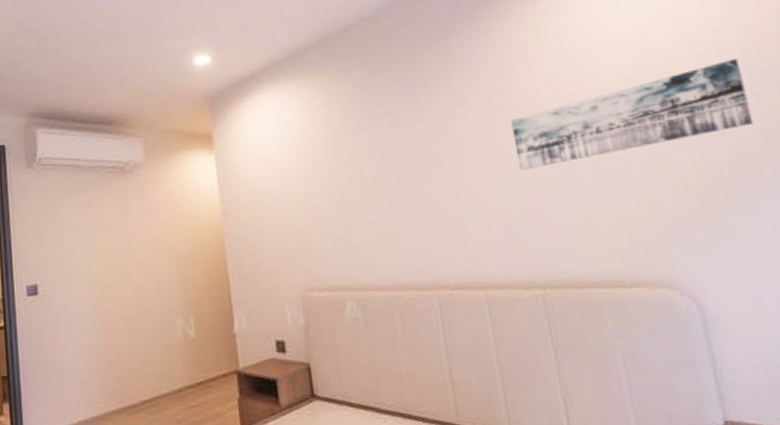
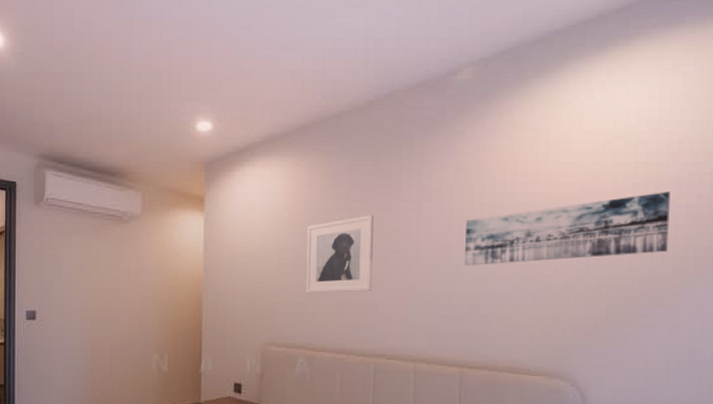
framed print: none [332,128,418,225] -> present [306,215,374,294]

